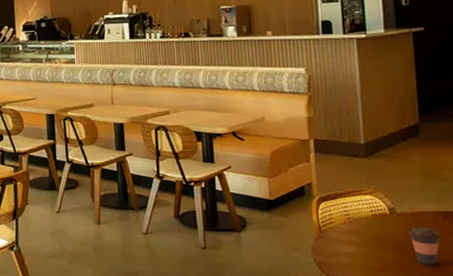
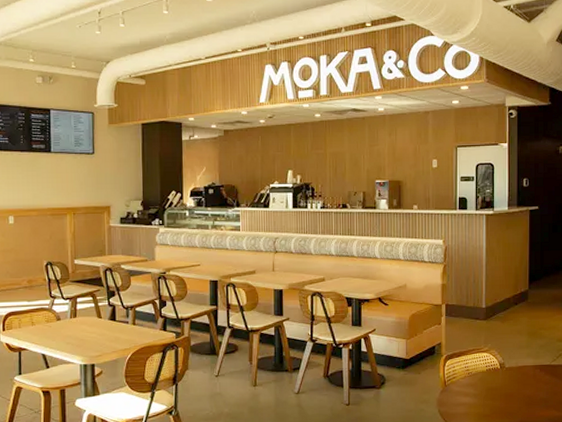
coffee cup: present [408,226,440,265] -> none [513,378,536,411]

